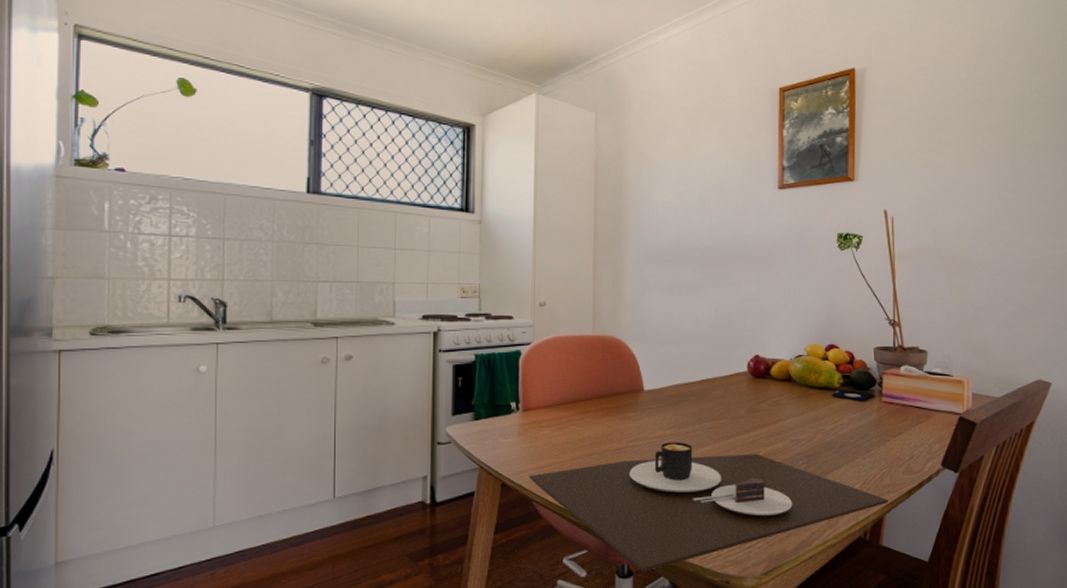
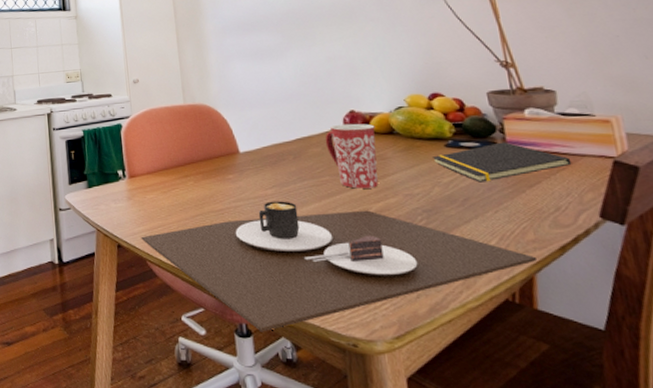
mug: none [728,368,775,433] -> present [325,123,378,189]
notepad: none [819,395,929,431] -> present [431,142,572,183]

